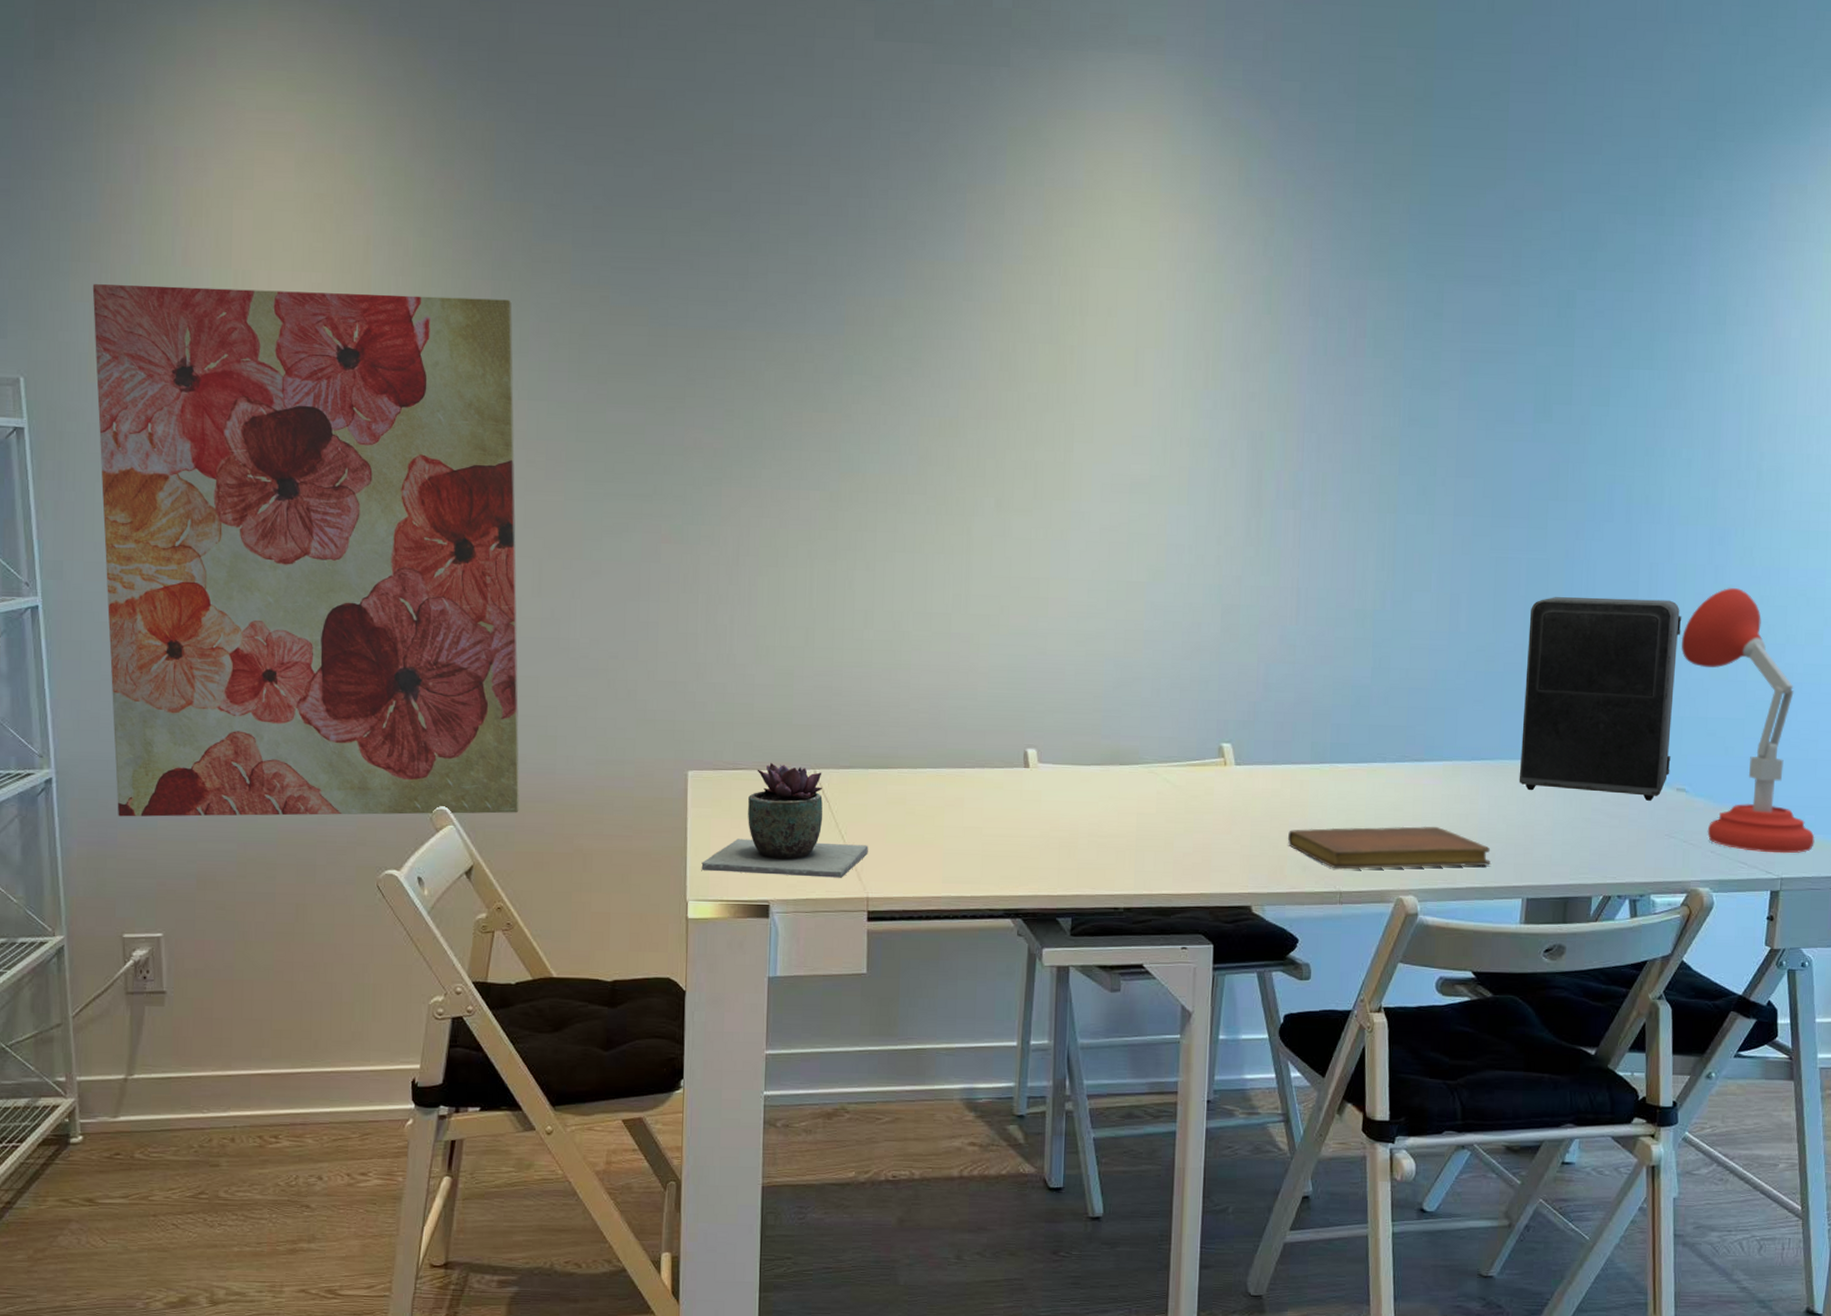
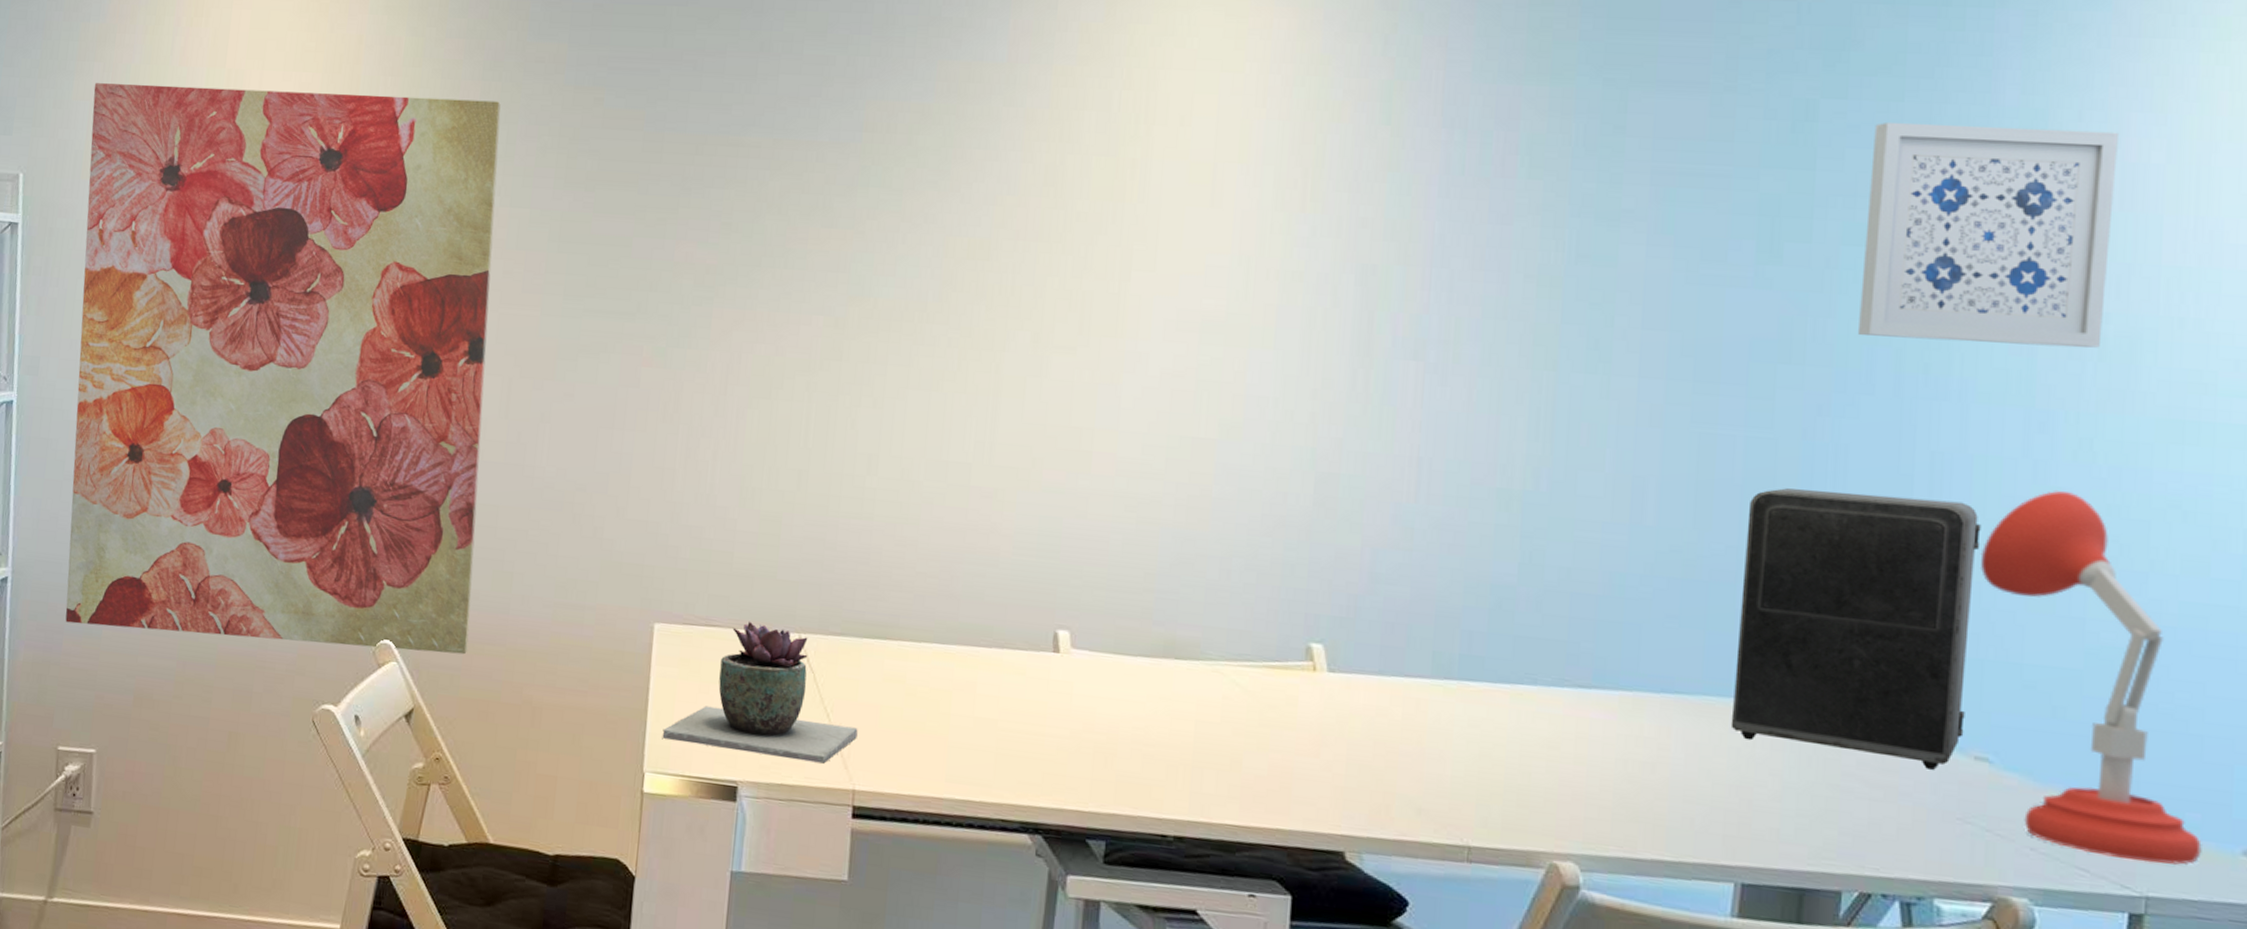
notebook: present [1288,826,1490,870] -> none [1397,760,1687,835]
wall art: none [1603,308,1771,480] -> present [1858,122,2118,349]

